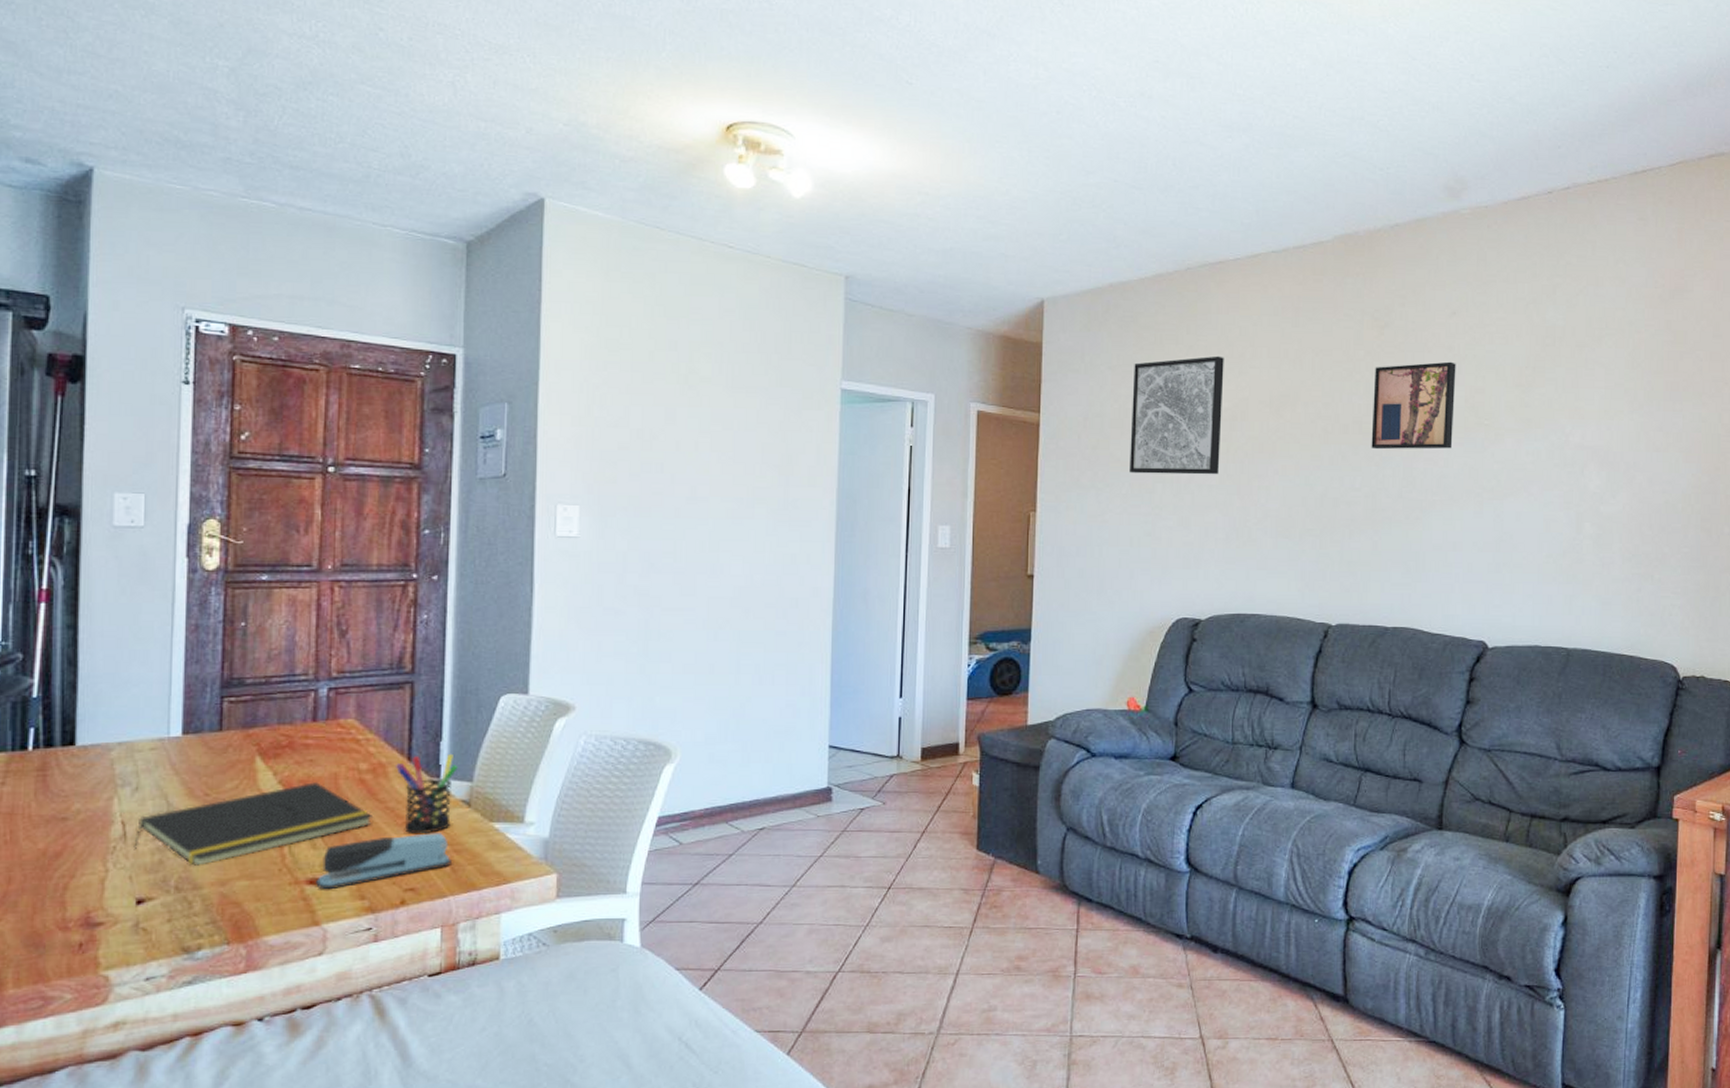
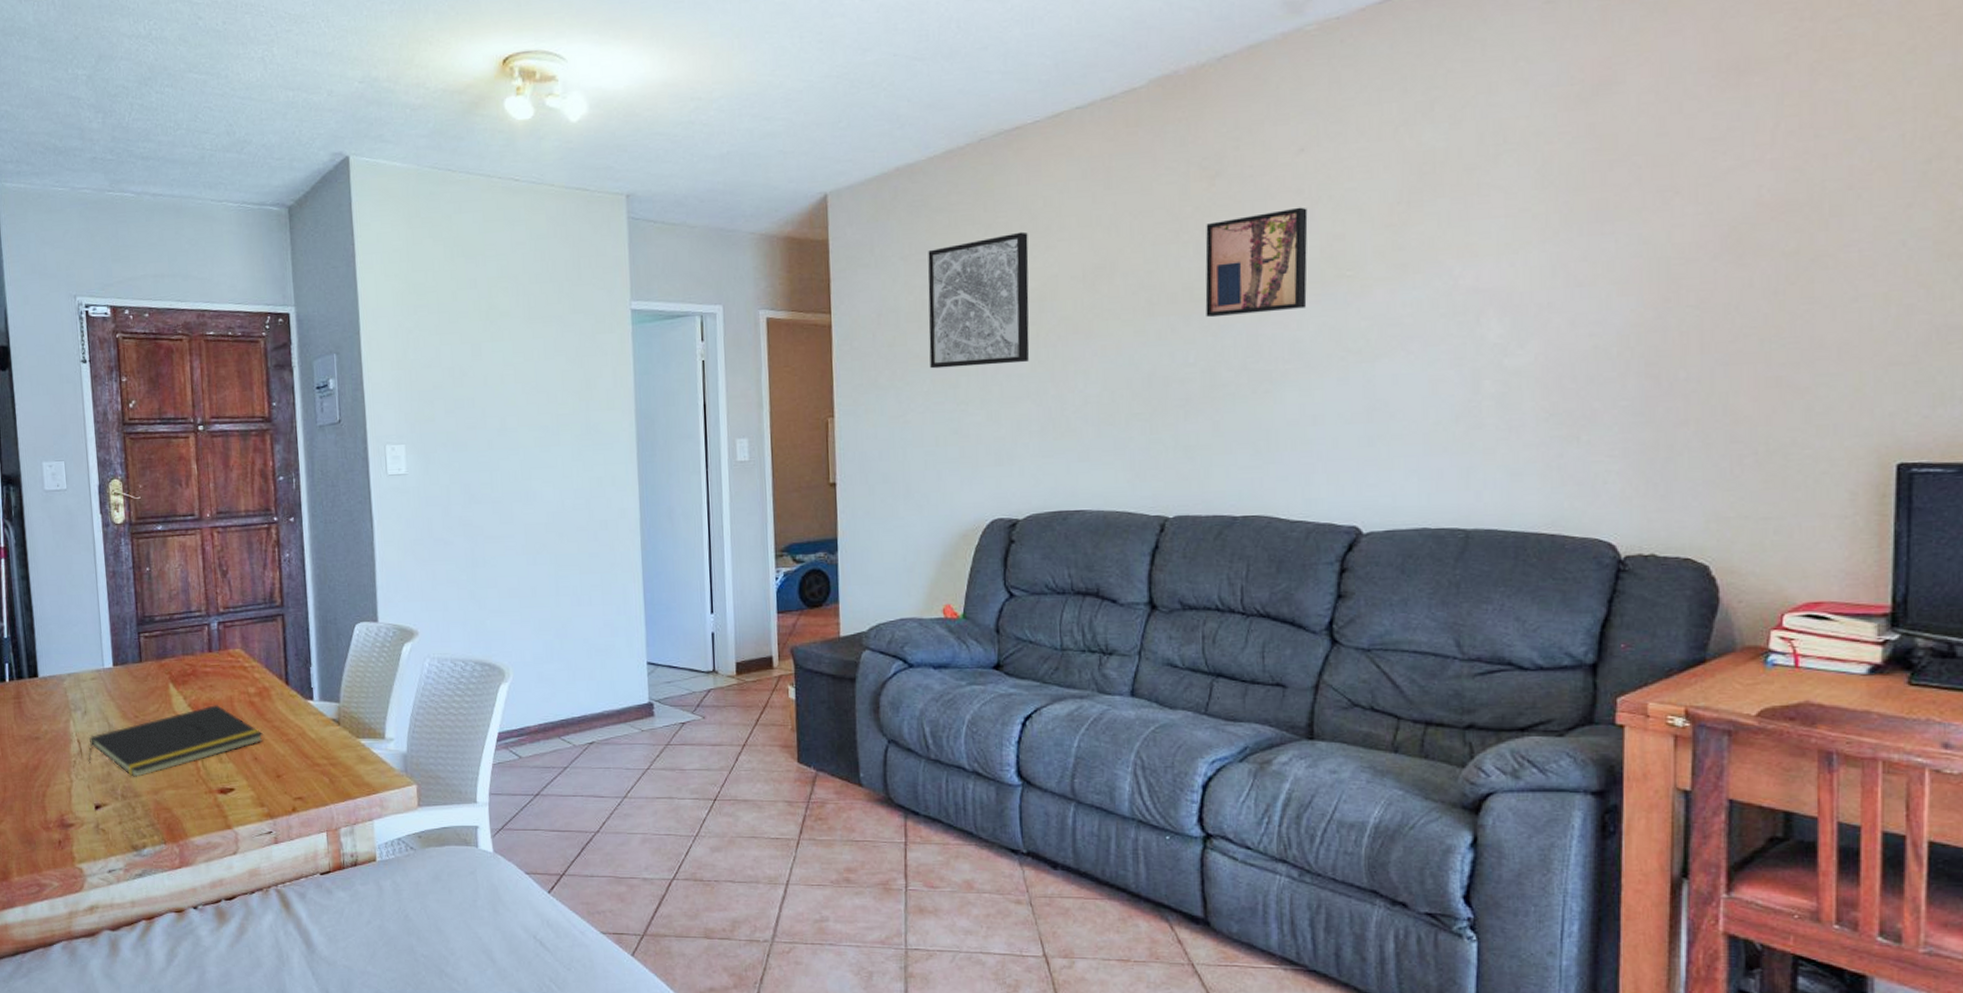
stapler: present [316,833,451,890] -> none [225,748,329,798]
pen holder: present [394,755,458,833] -> none [276,678,326,749]

